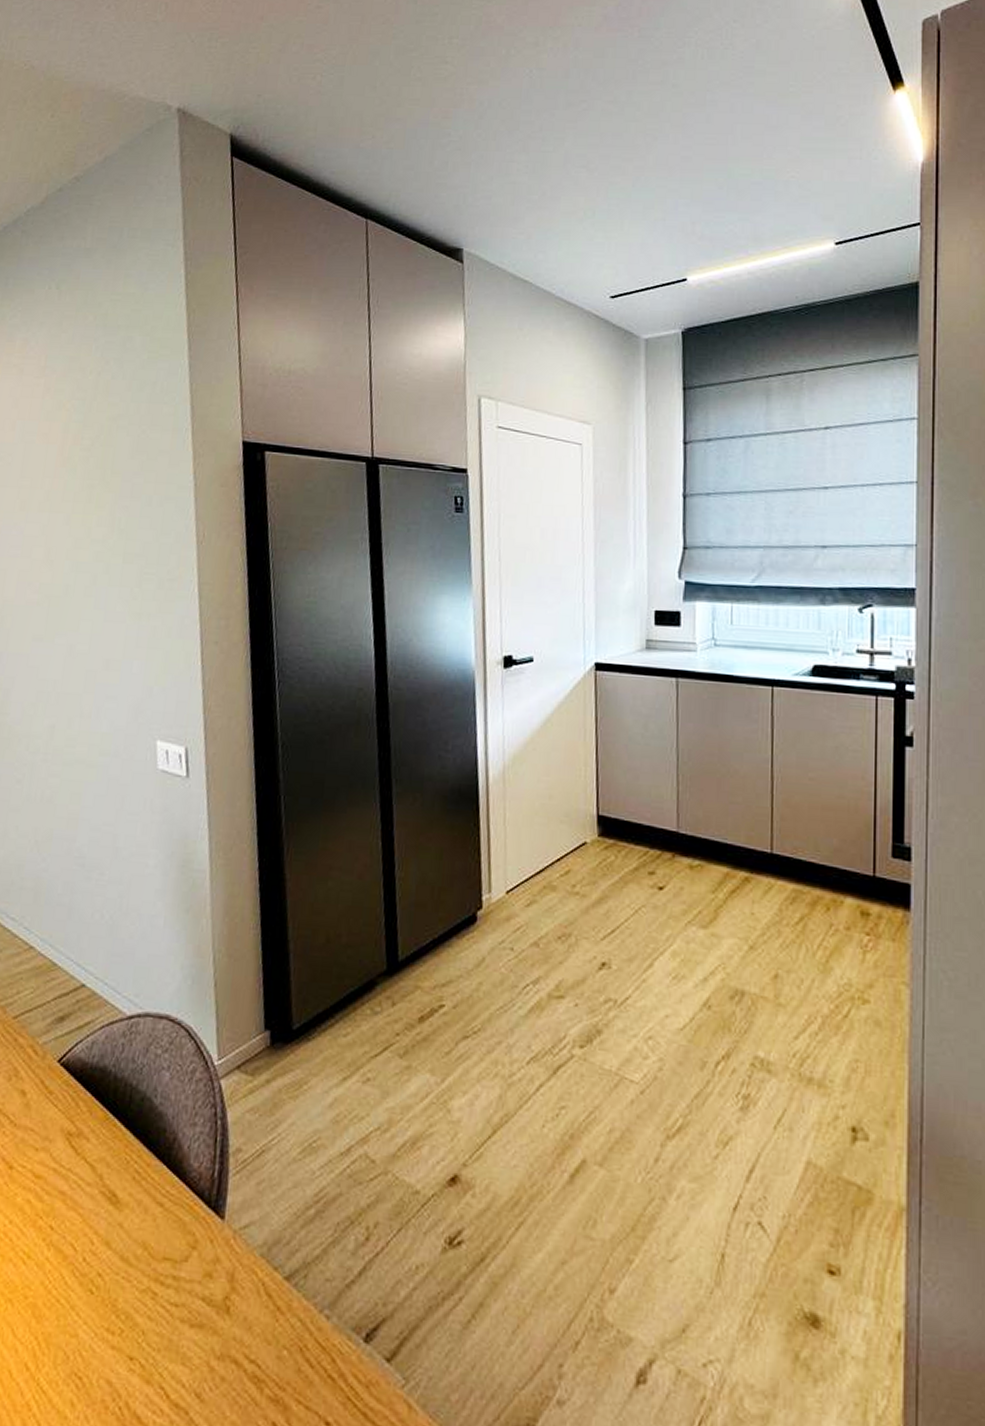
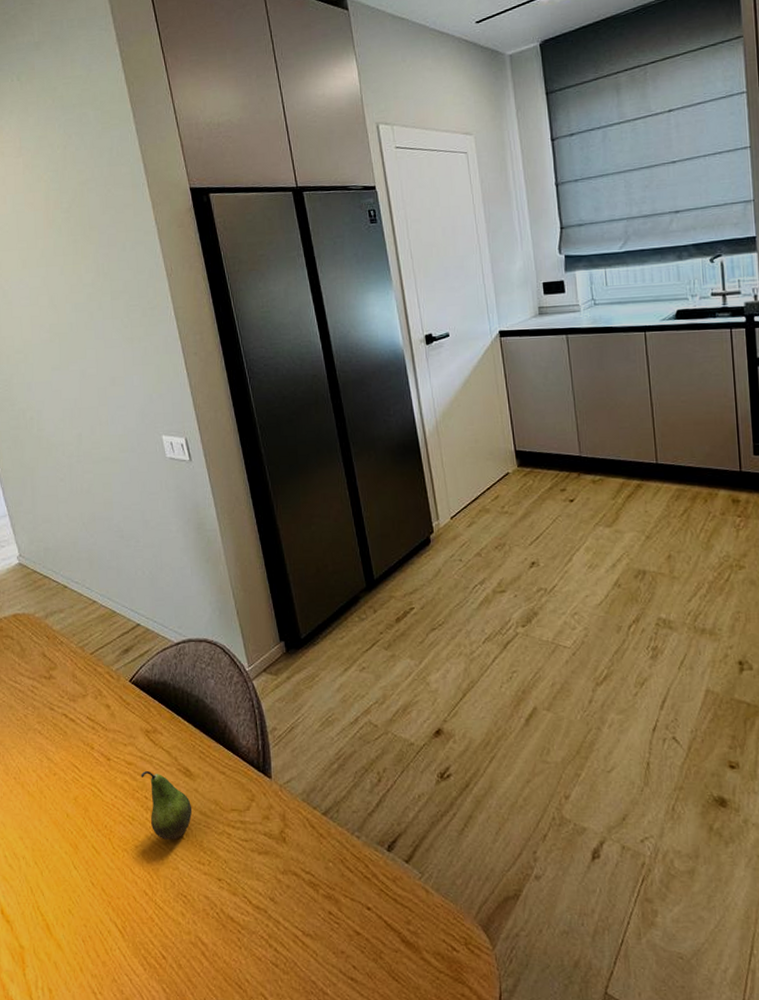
fruit: none [49,1190,112,1293] -> present [141,771,193,840]

